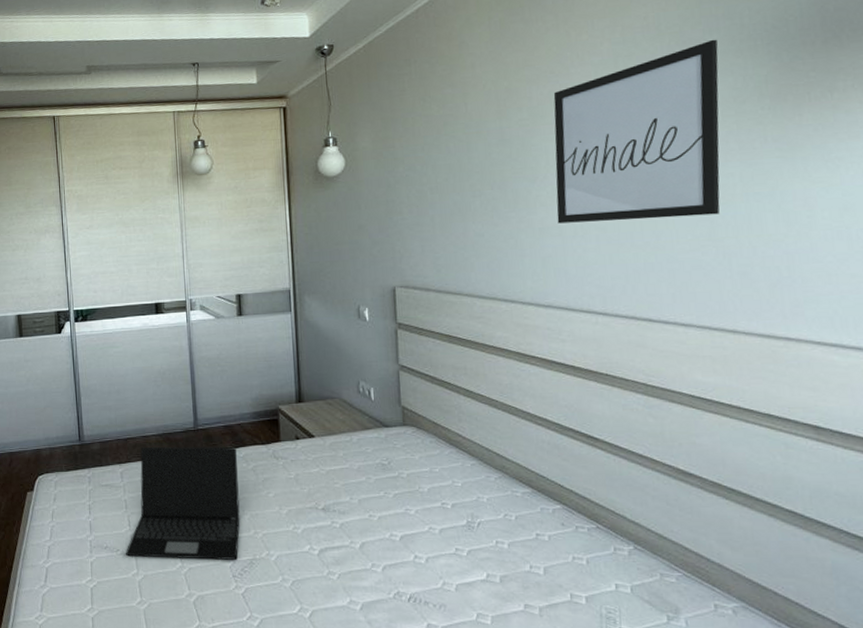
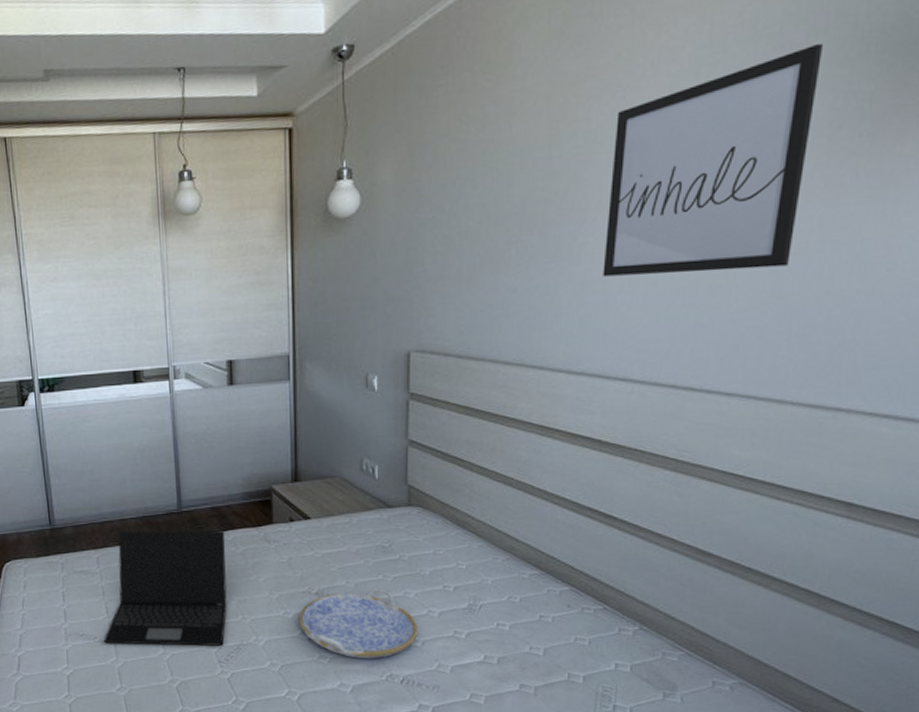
serving tray: none [307,505,422,575] -> present [298,589,418,658]

